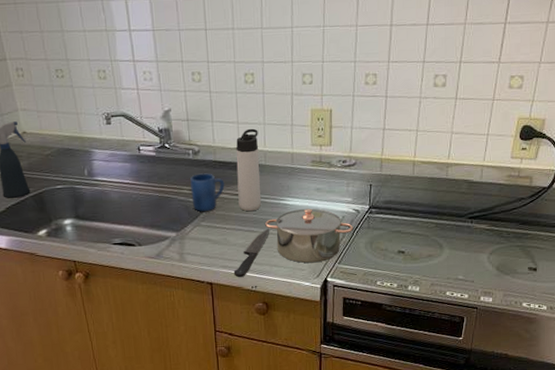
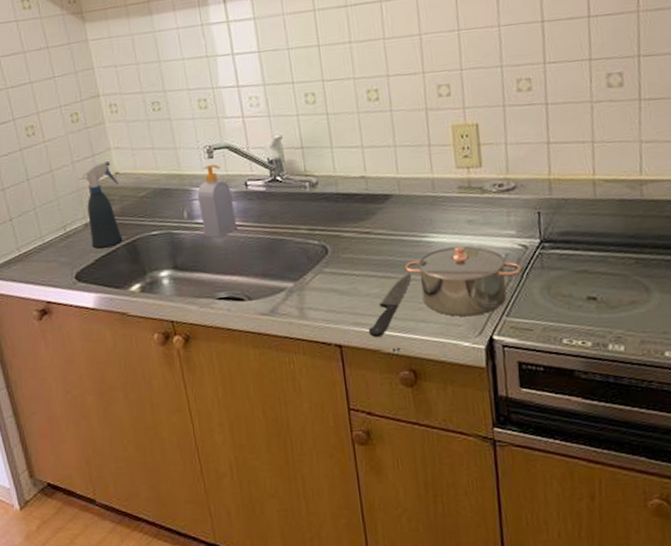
soap bottle: none [96,129,131,194] -> present [197,164,237,239]
mug: present [190,173,225,211] -> none [308,208,351,255]
thermos bottle: present [236,128,262,212] -> none [361,152,399,253]

